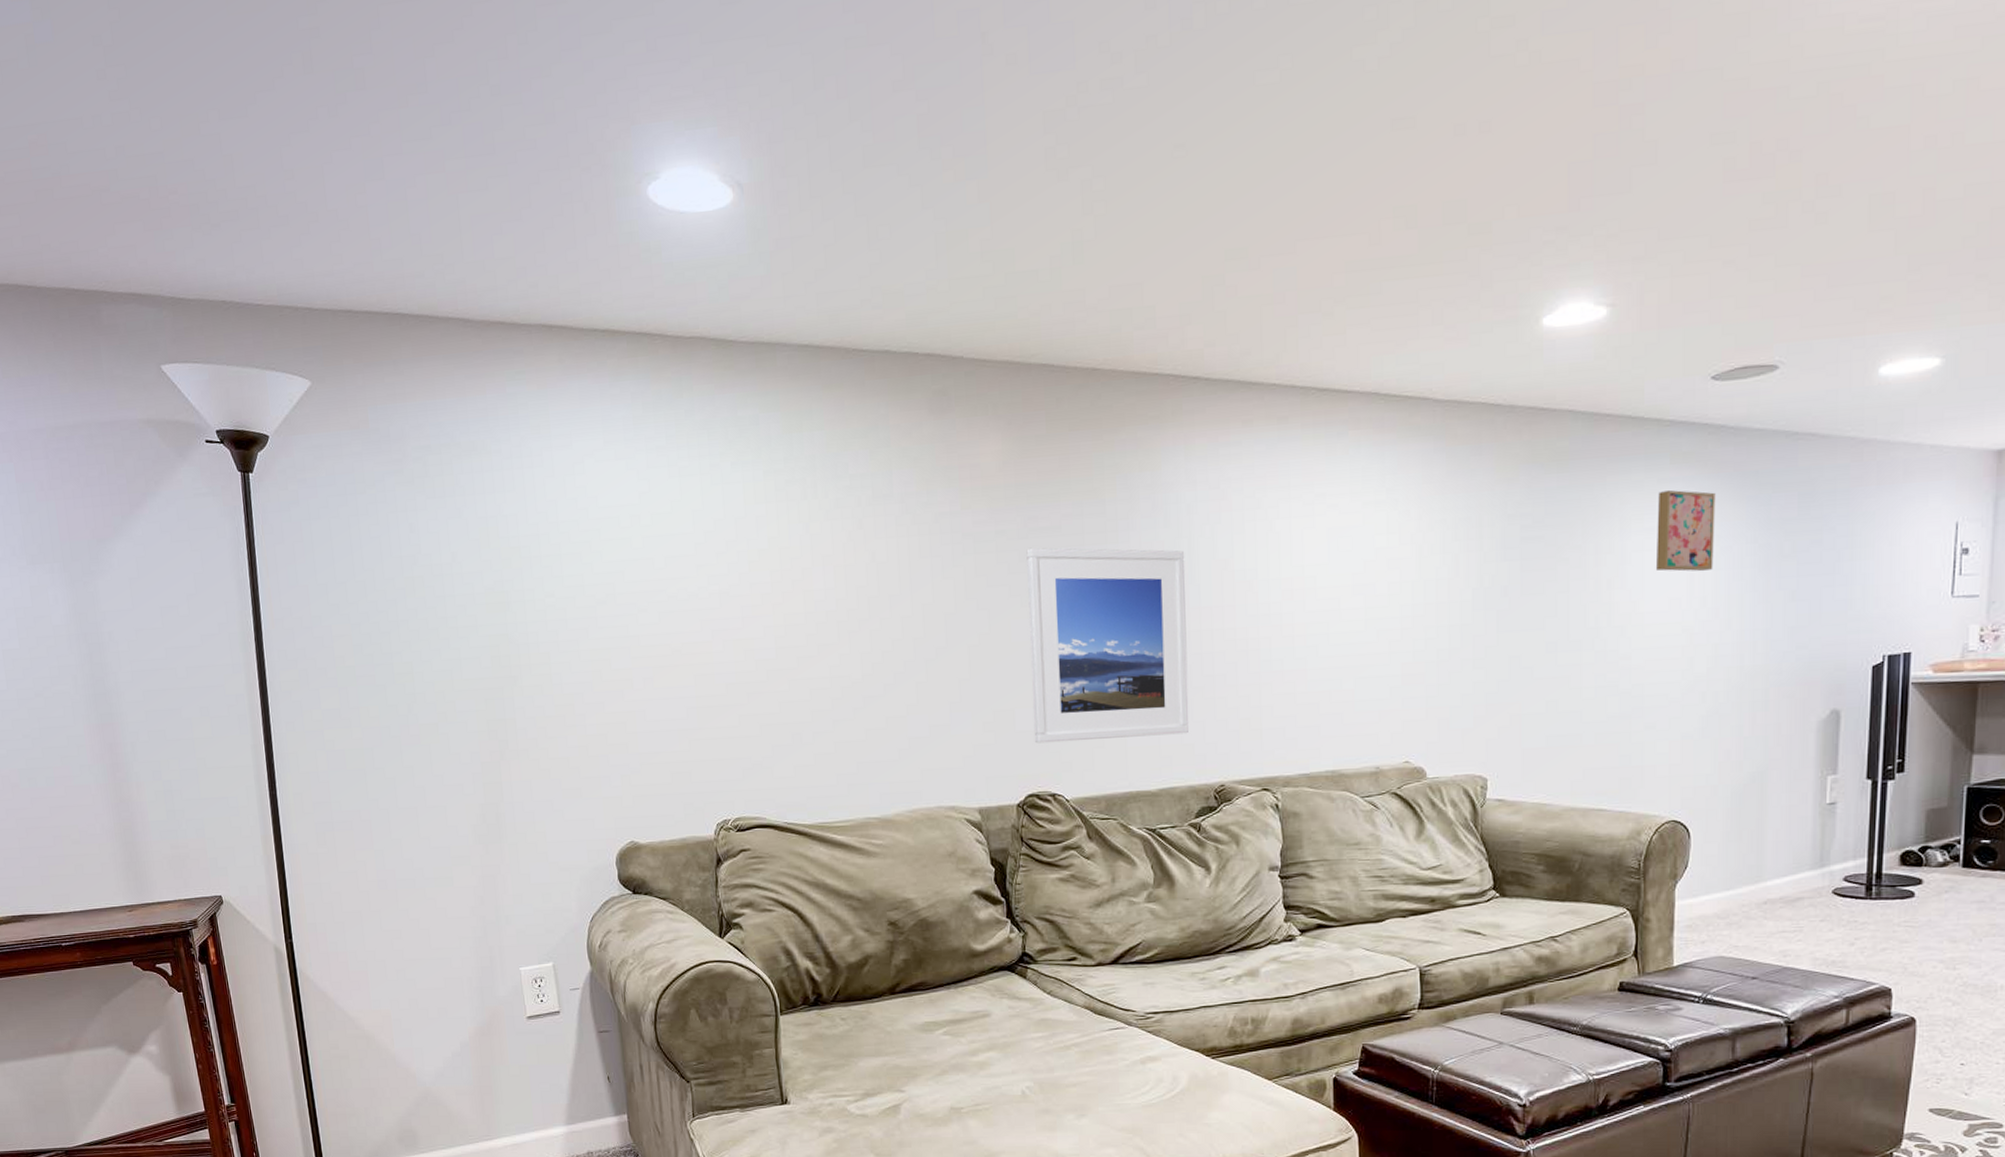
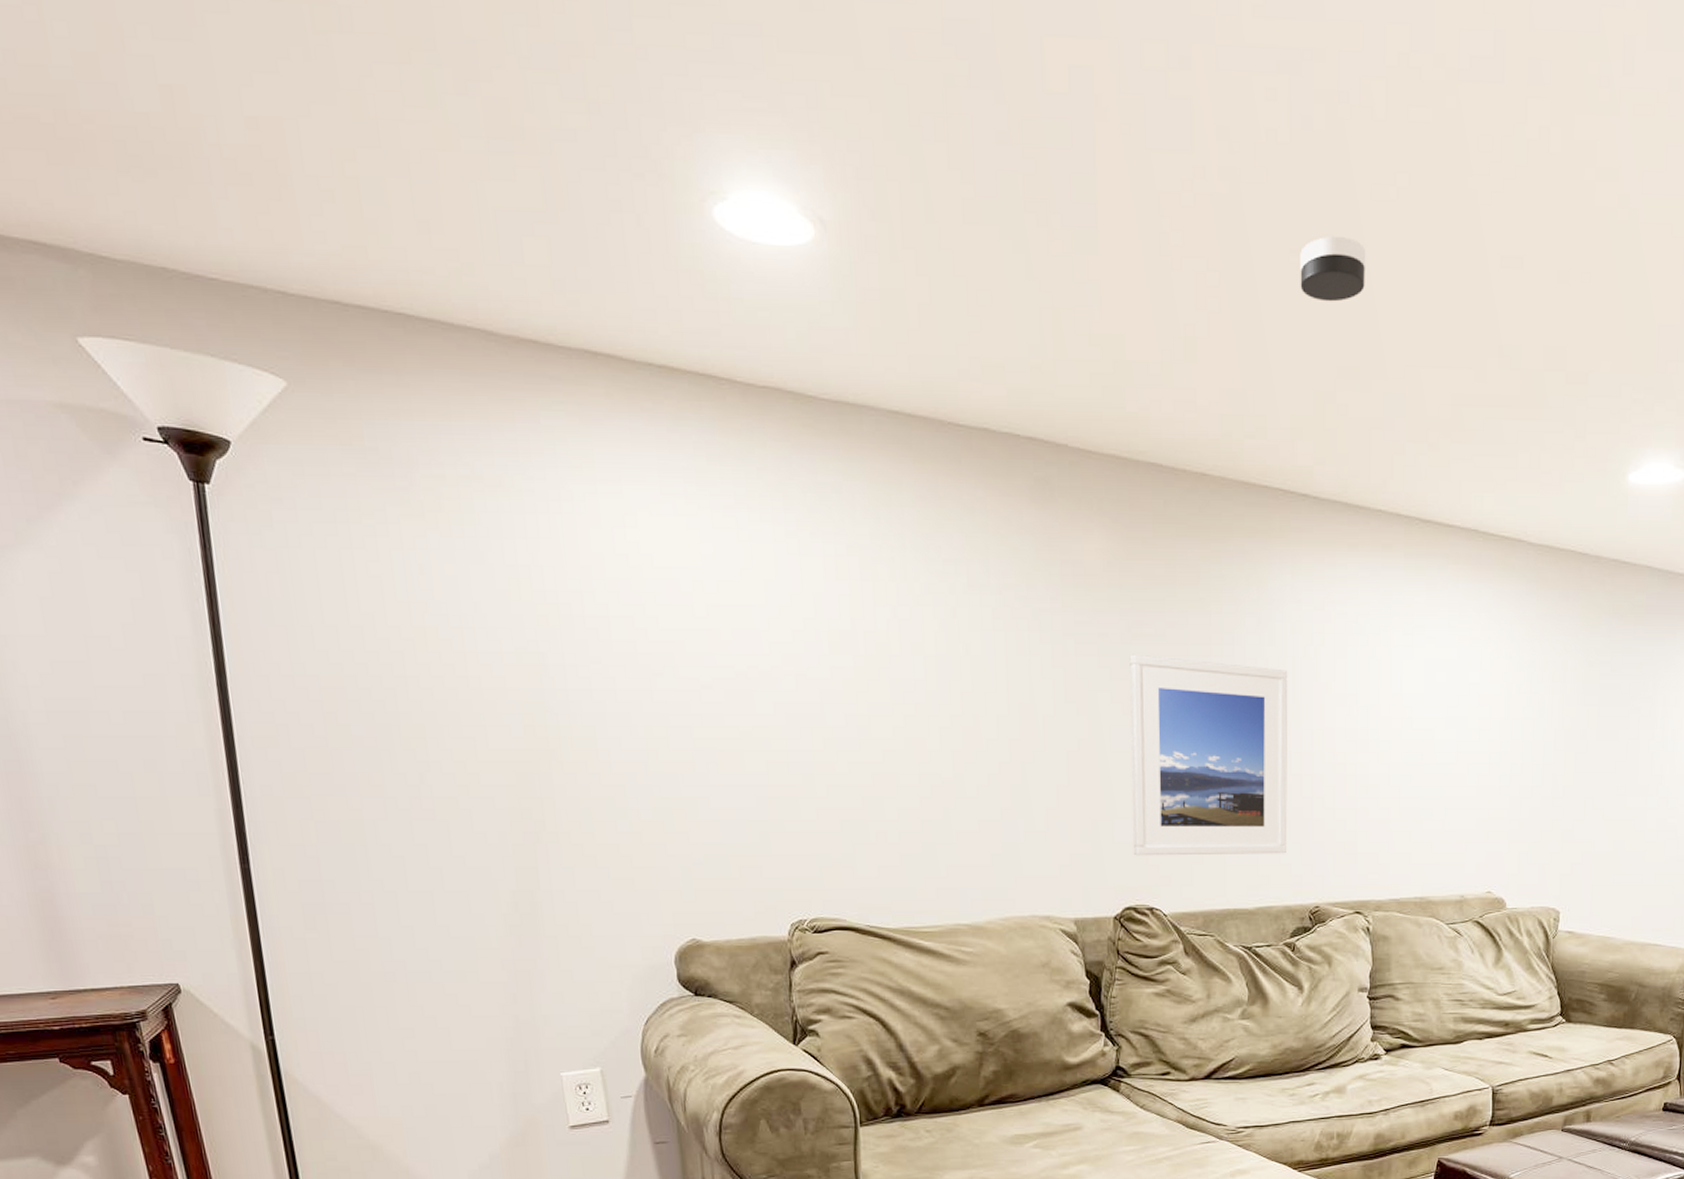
smoke detector: none [1184,125,1251,190] -> present [1300,237,1366,302]

